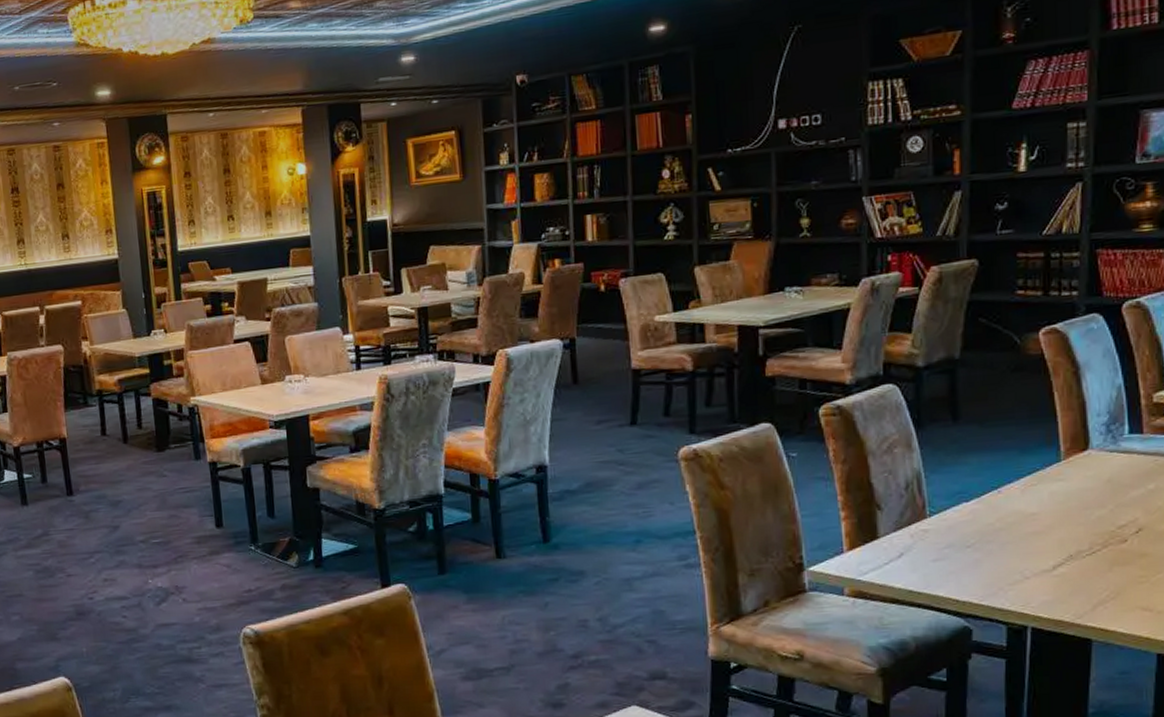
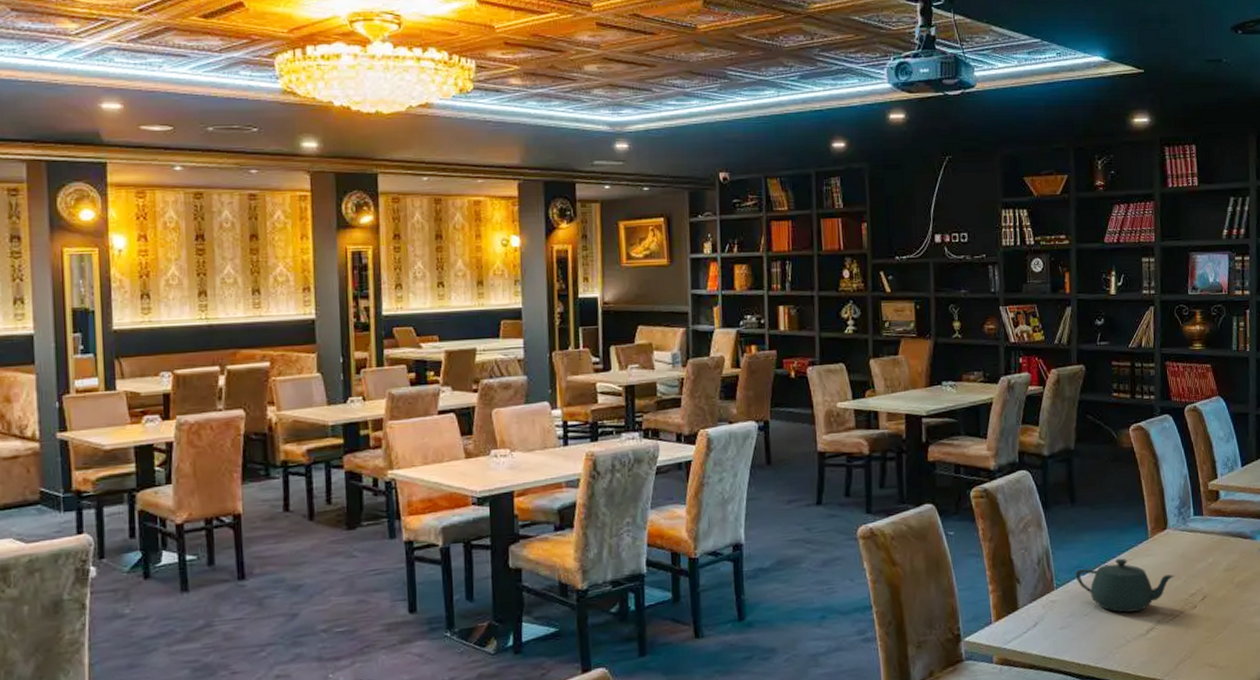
teapot: none [956,483,1098,545] -> present [1075,558,1175,613]

